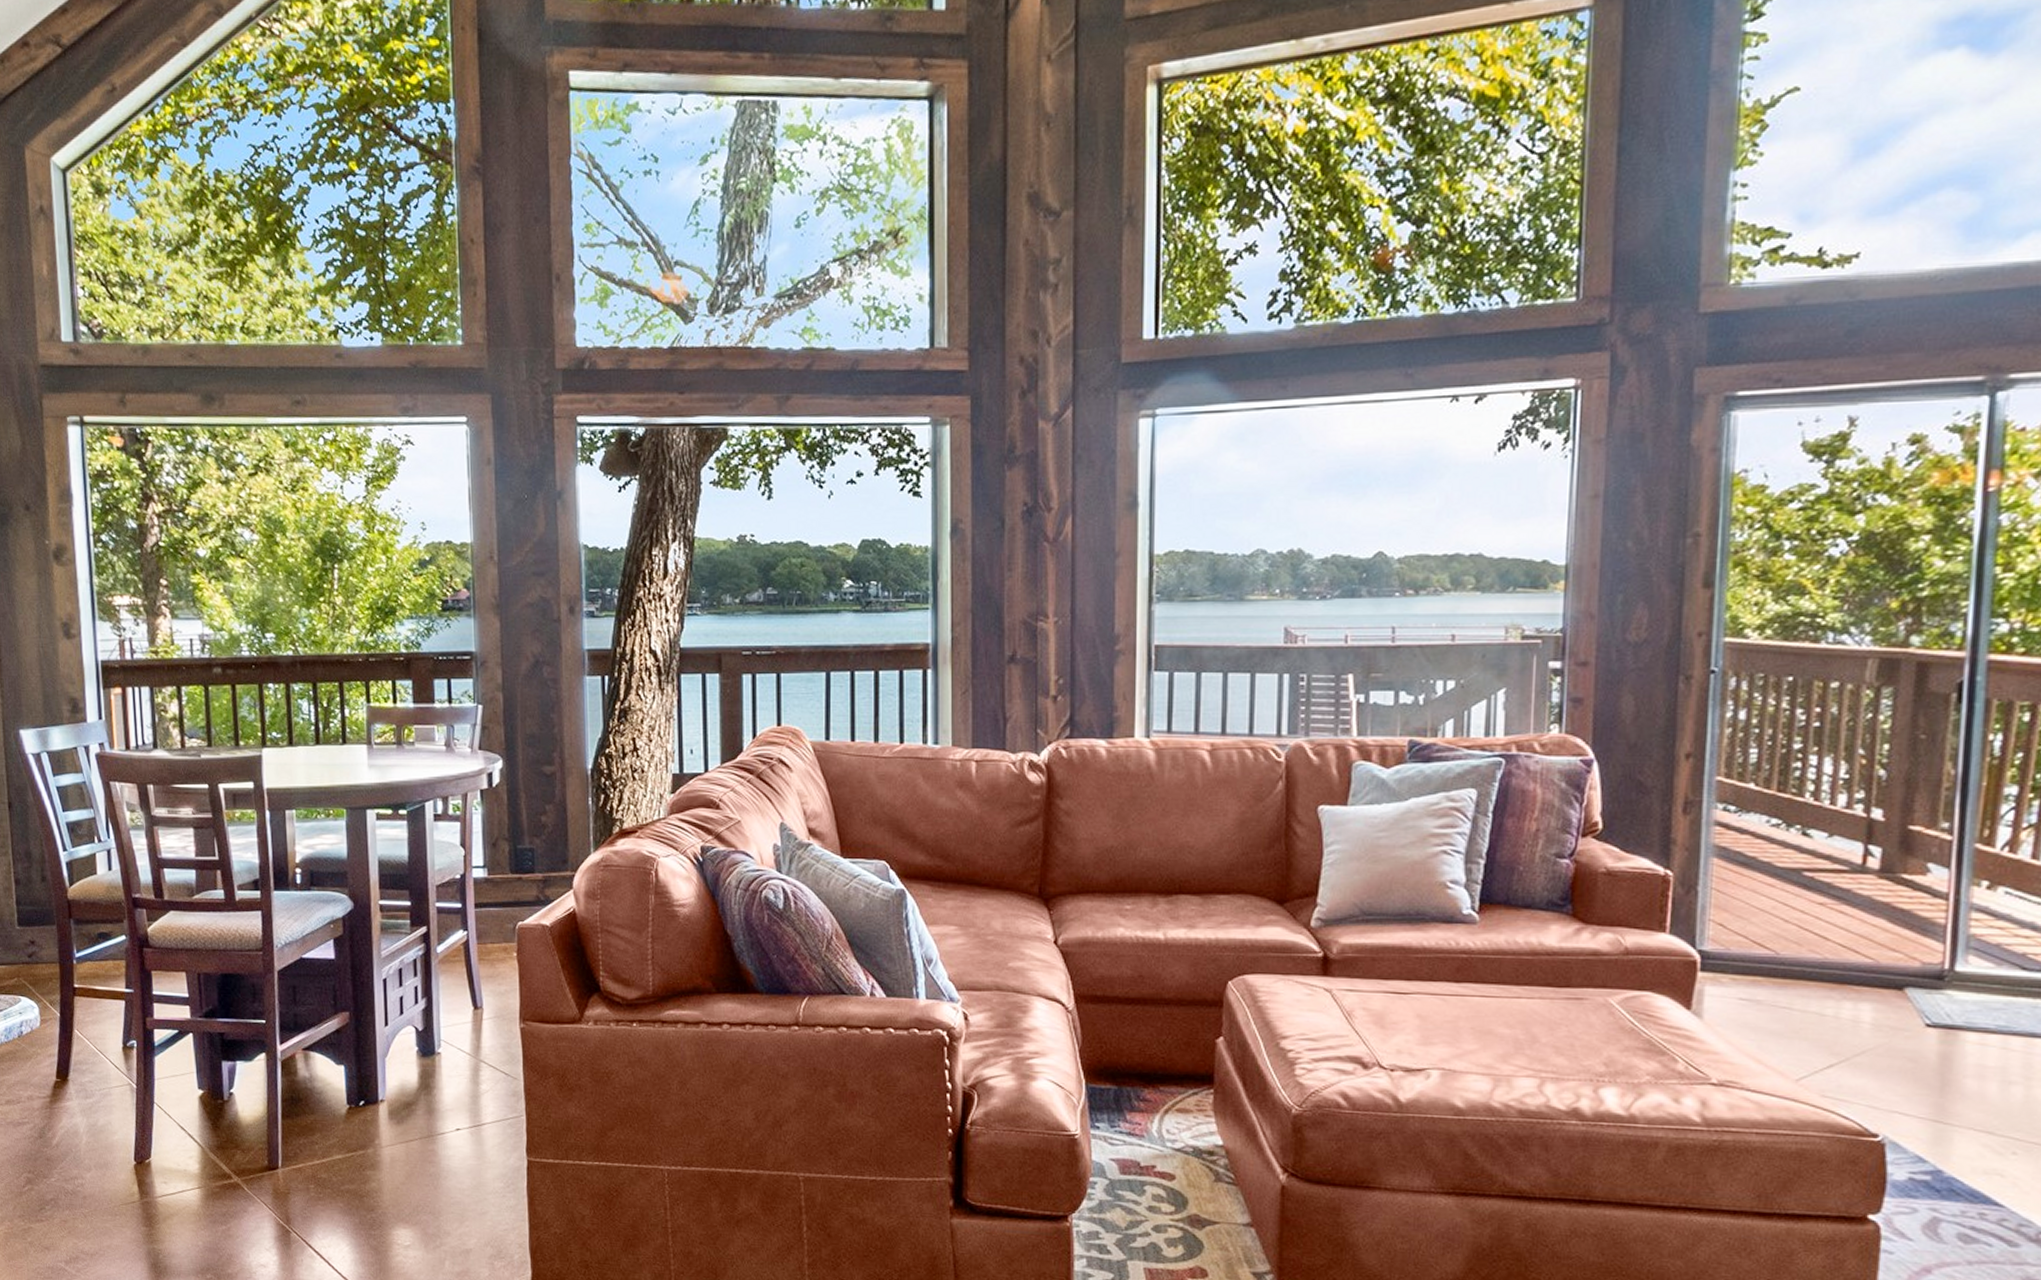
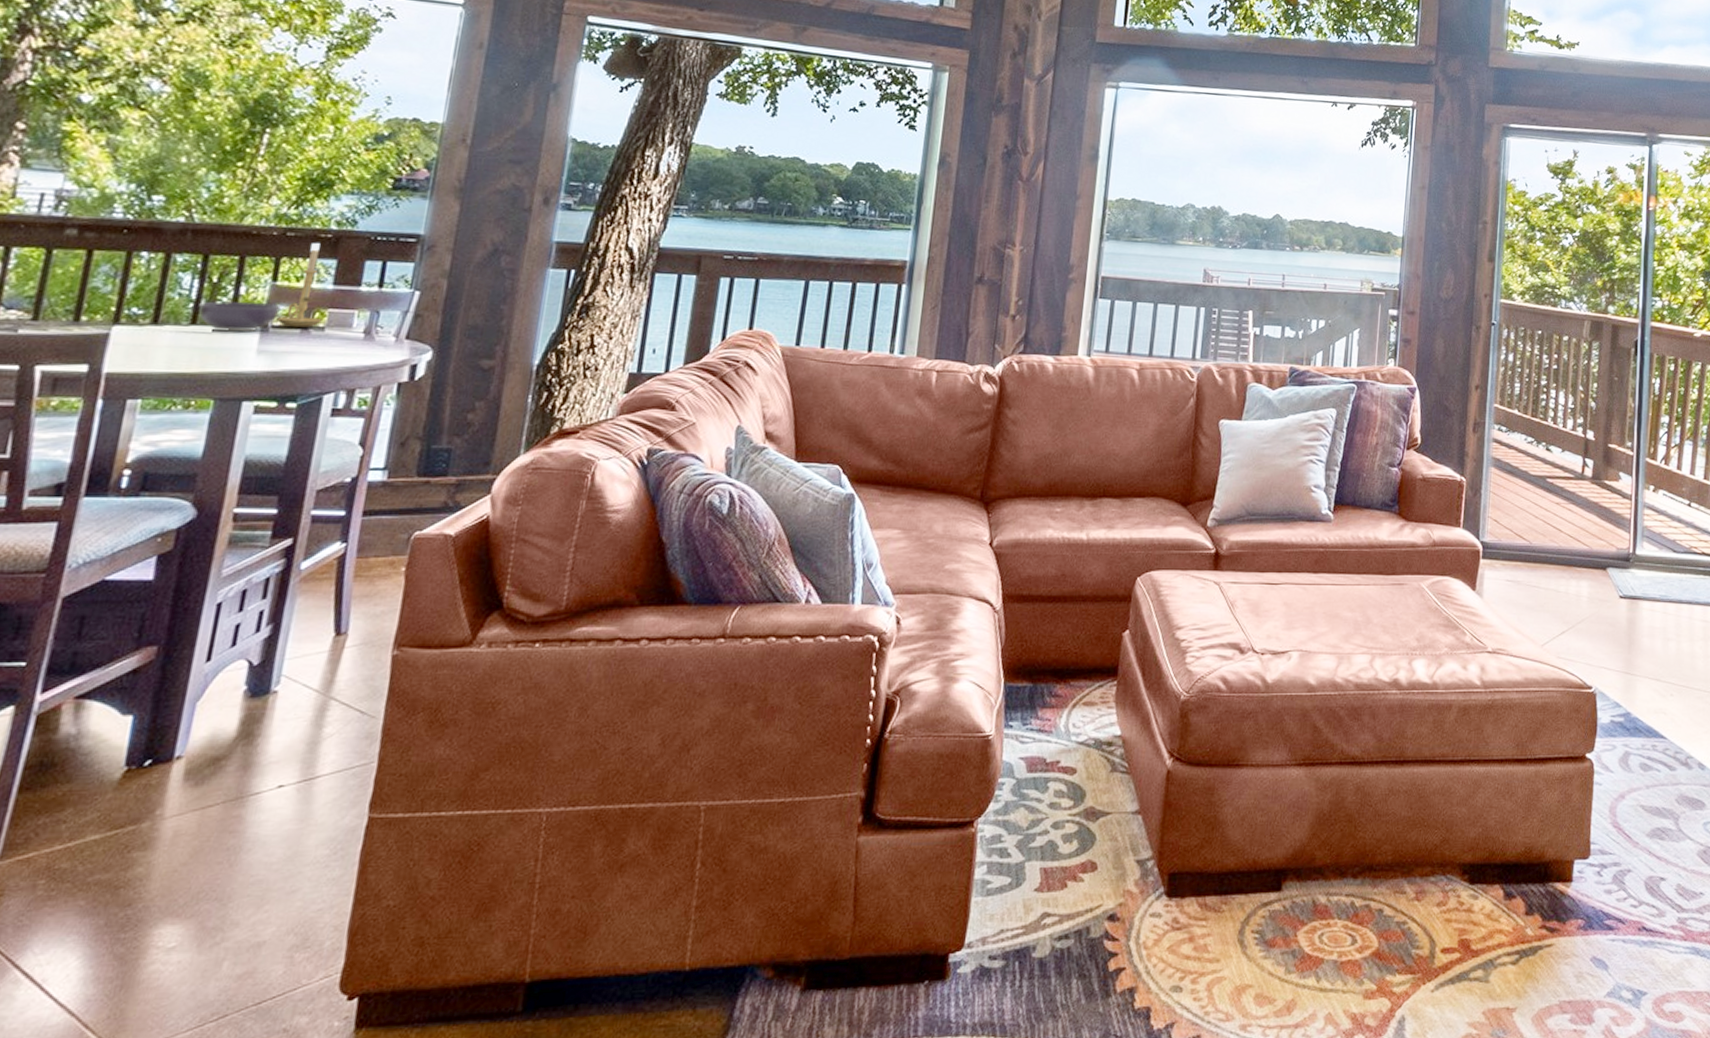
bowl: none [318,723,378,749] -> present [198,301,281,332]
candle holder: none [377,666,411,743] -> present [277,243,322,328]

